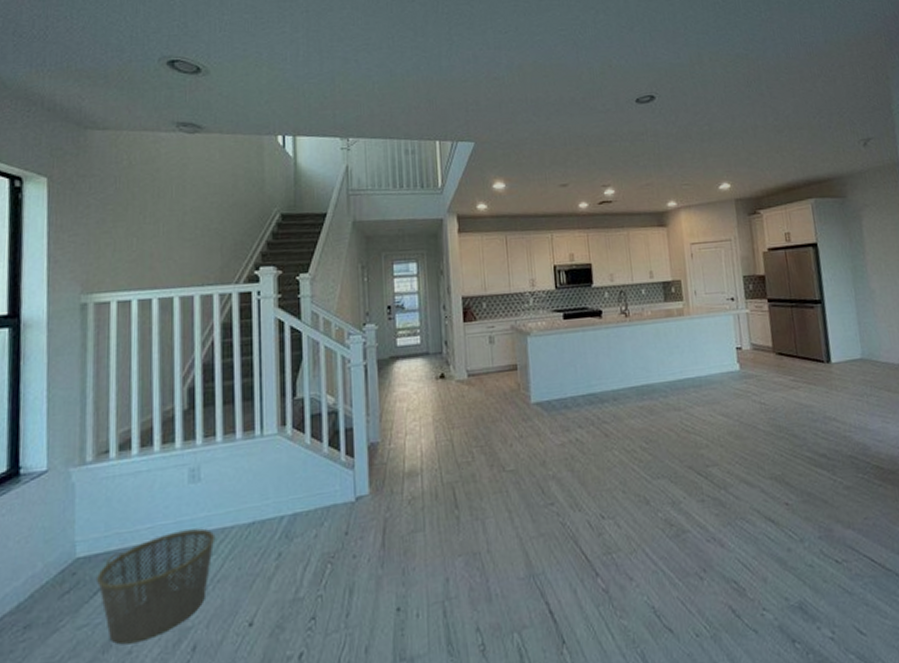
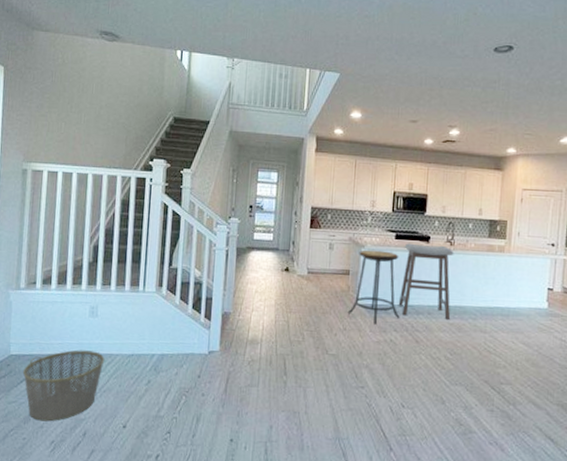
bar stool: none [521,334,583,424] -> present [347,249,400,325]
bar stool: none [574,318,638,408] -> present [398,243,454,319]

